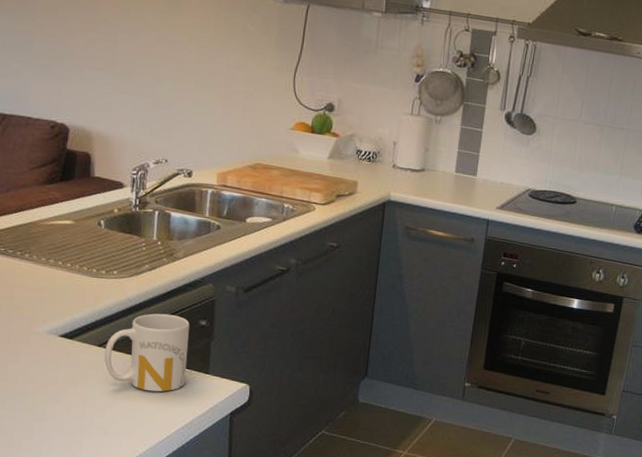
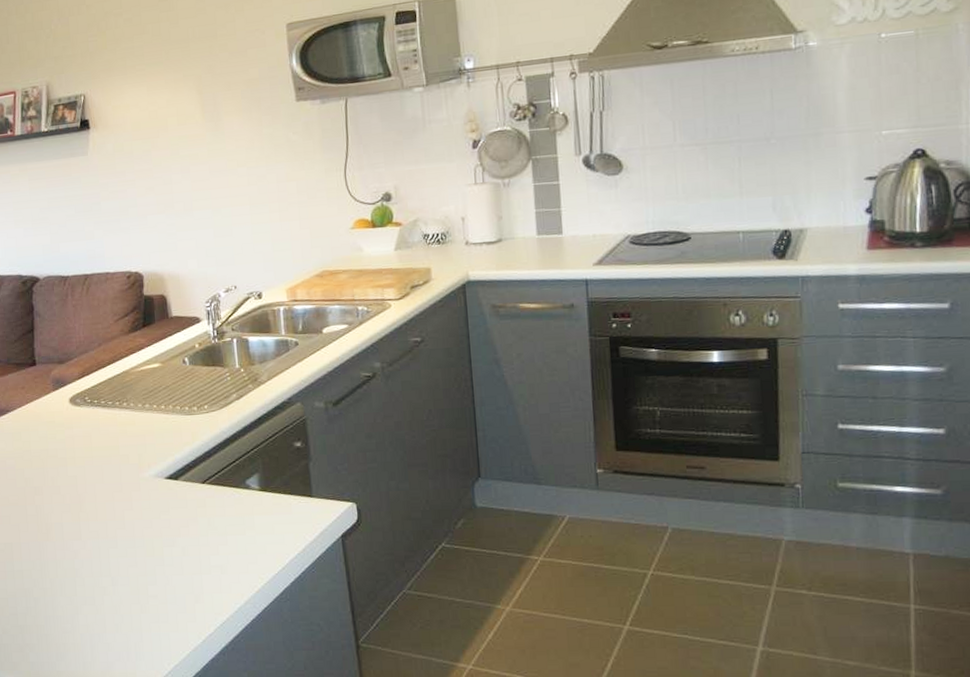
mug: present [104,313,190,392] -> none [208,440,291,523]

